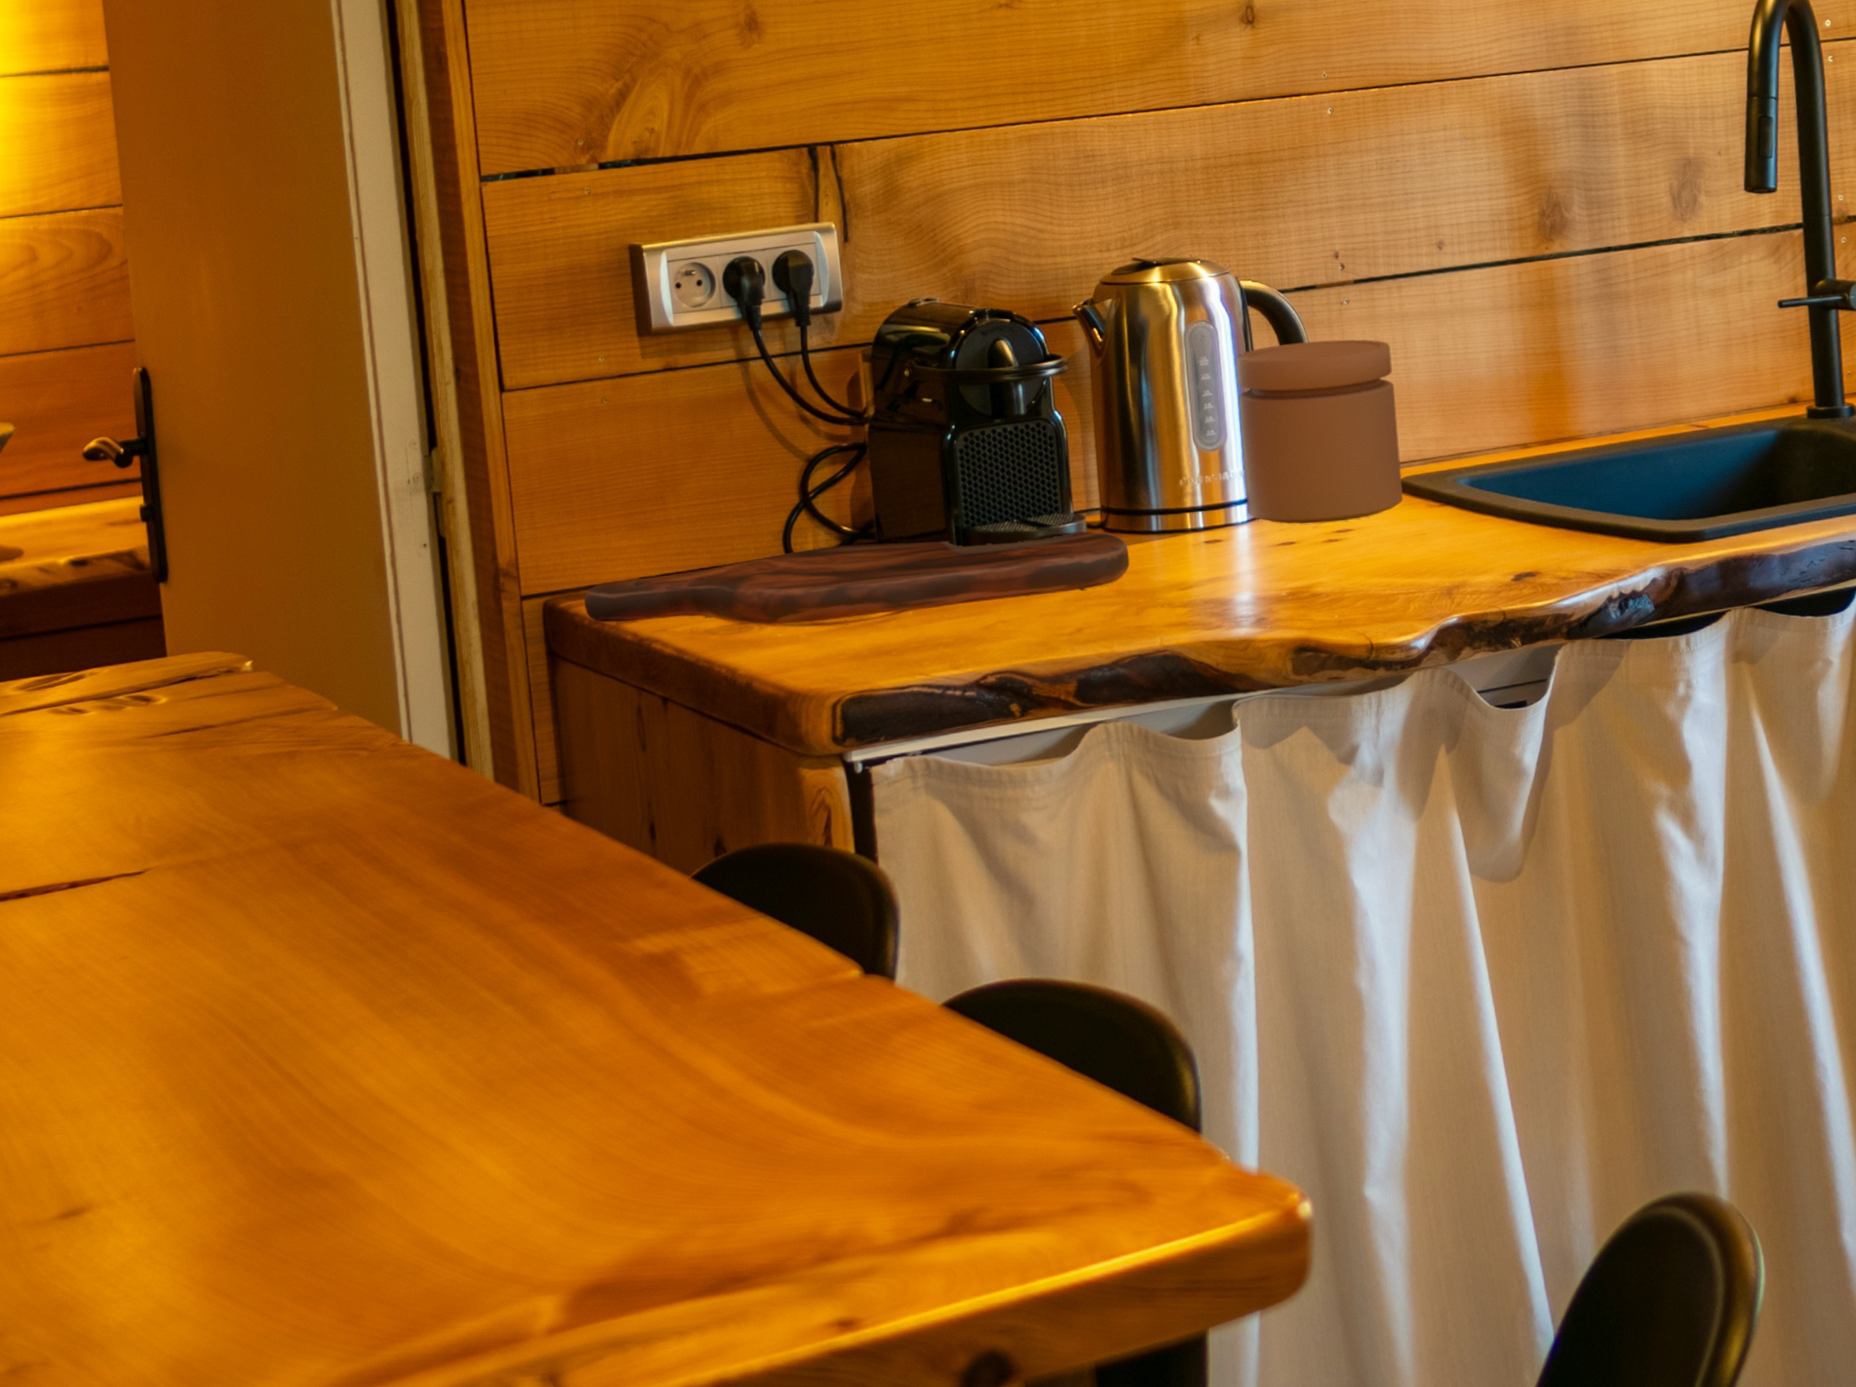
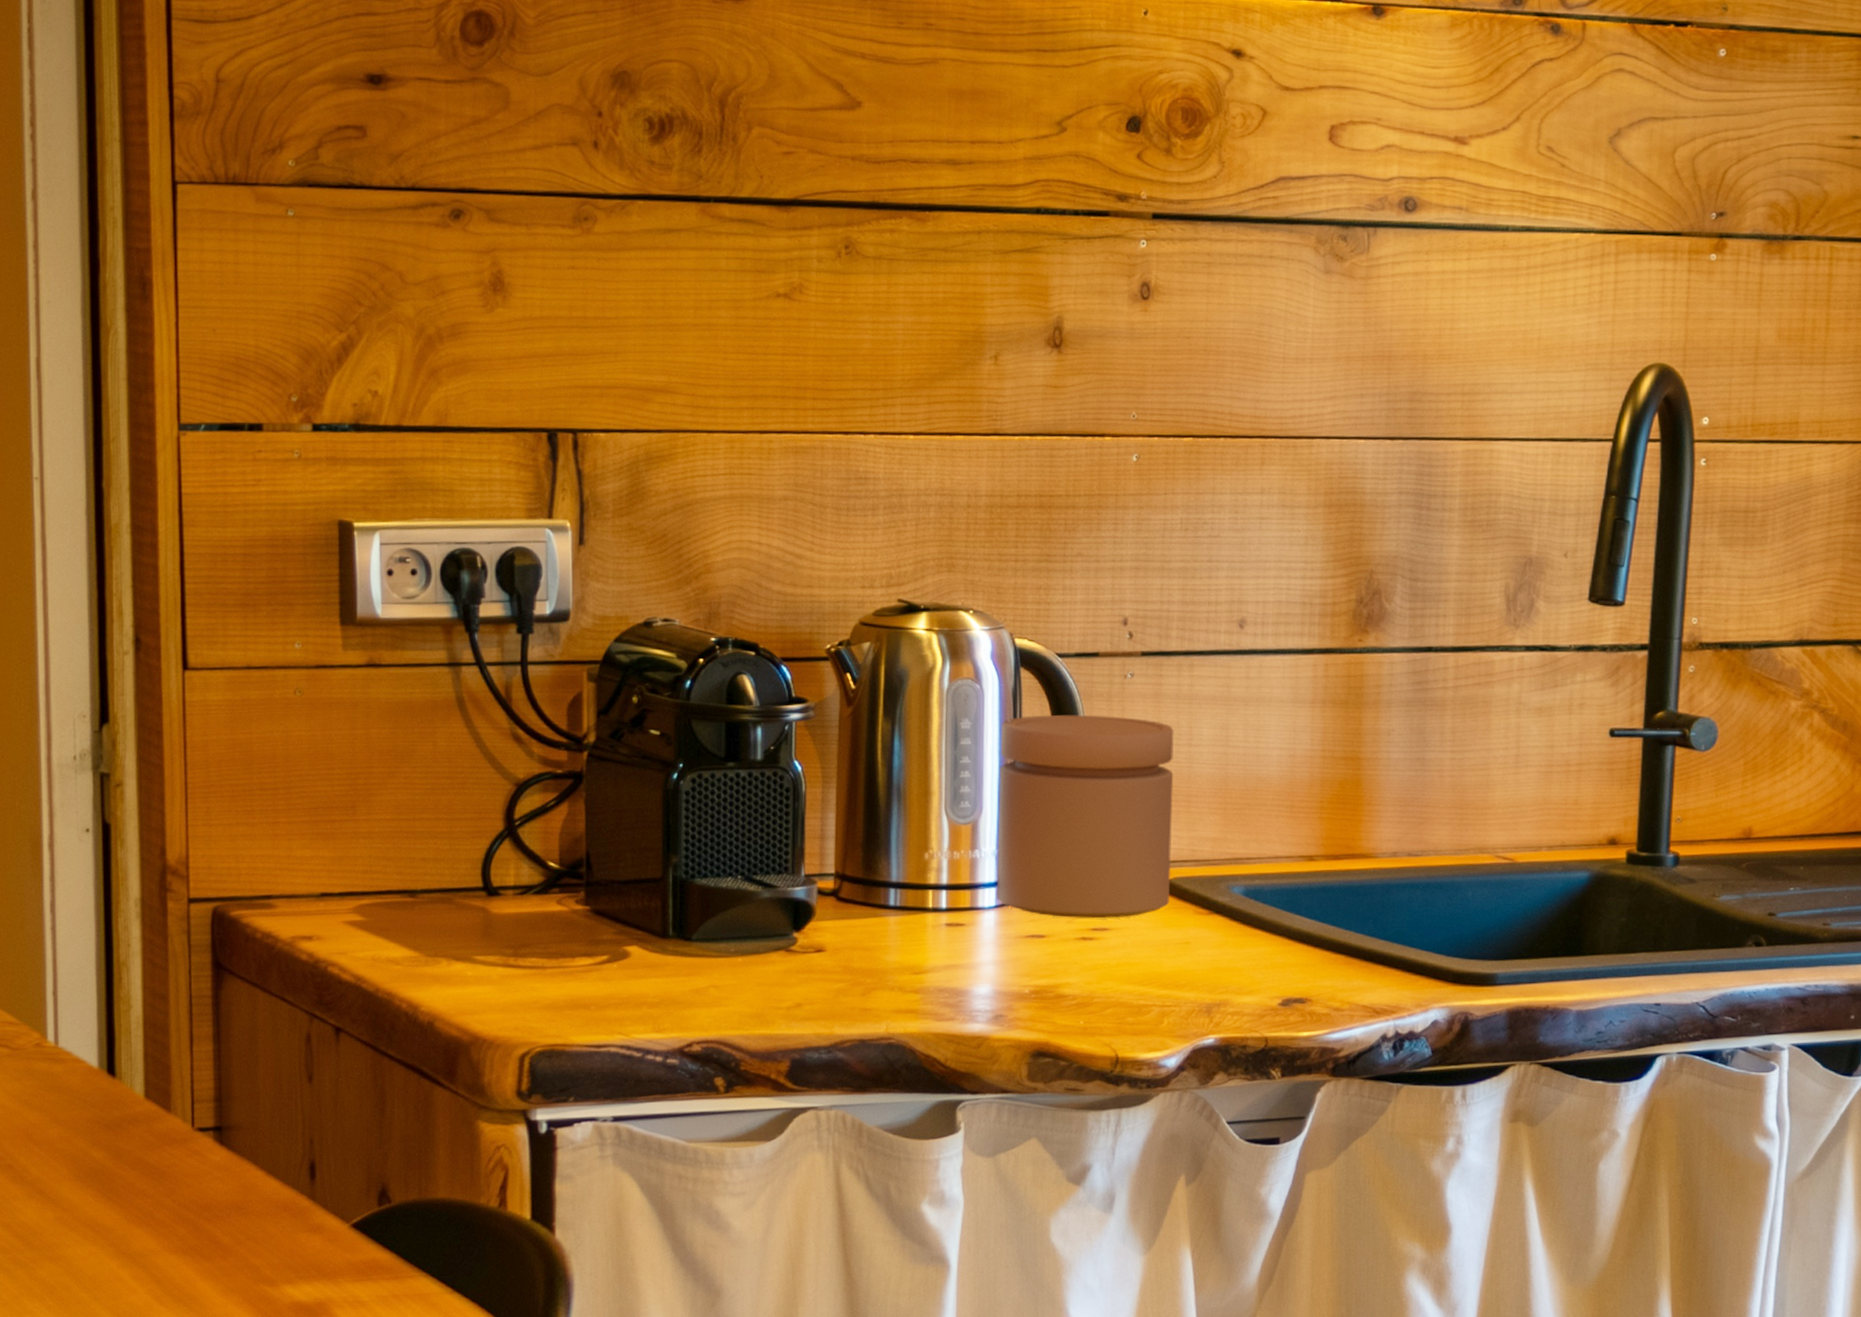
cutting board: present [584,531,1130,624] -> none [258,882,862,964]

